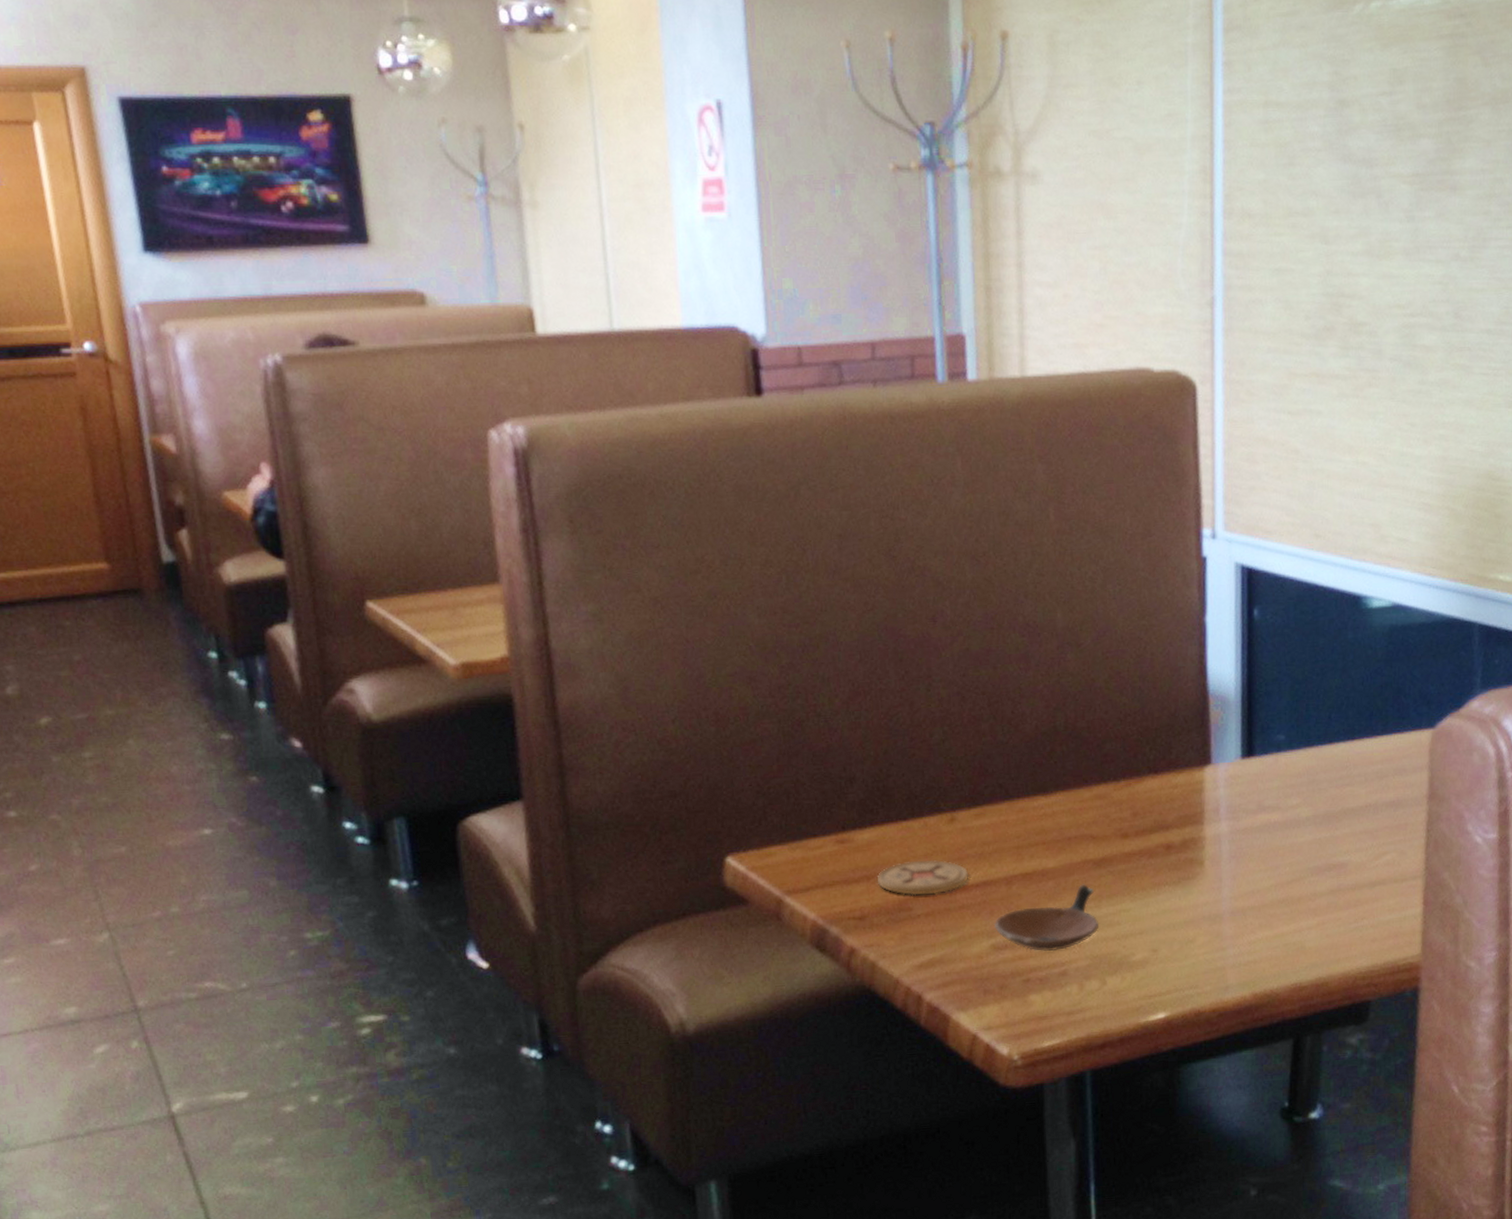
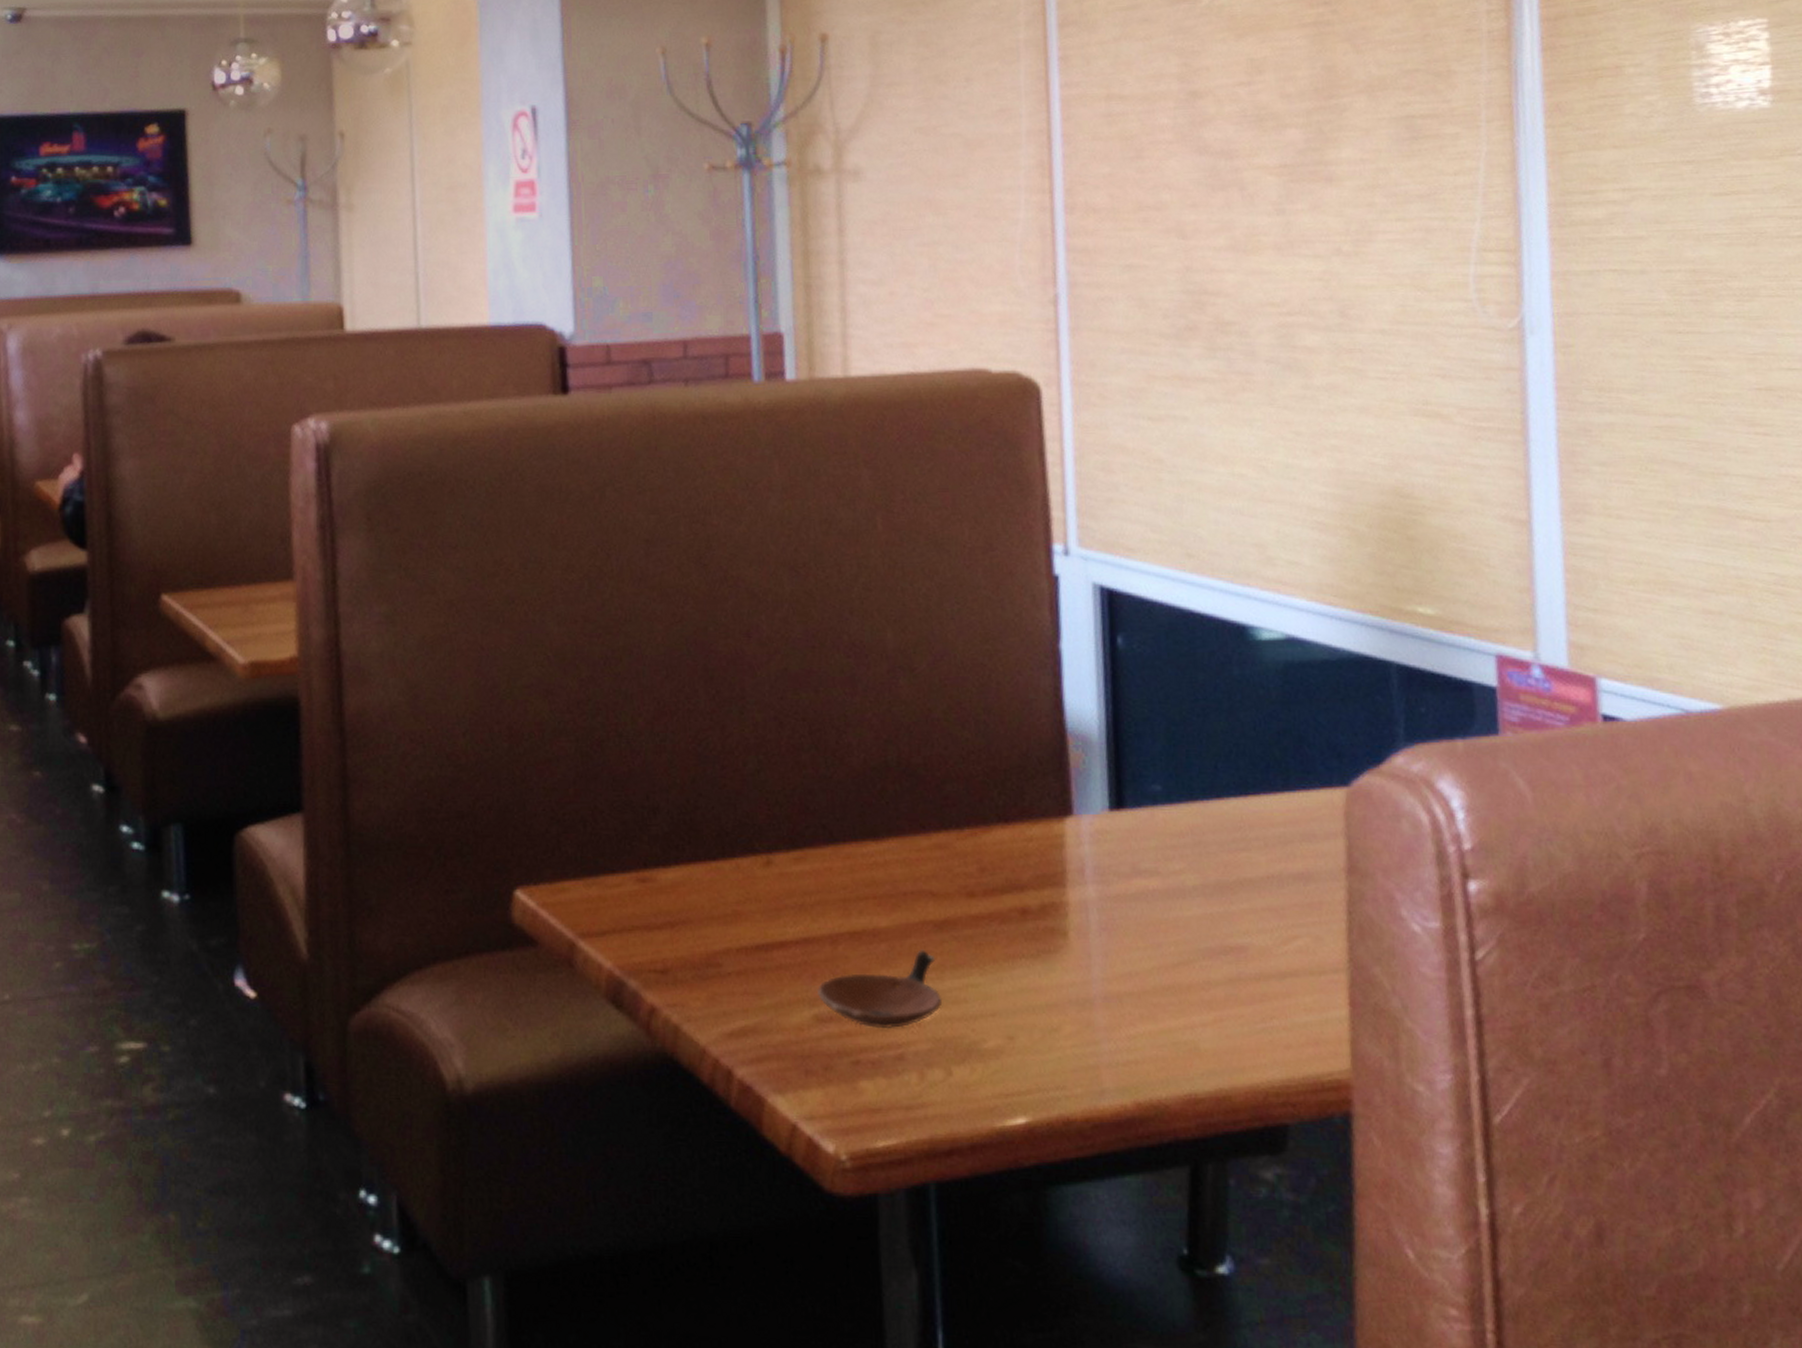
coaster: present [876,859,969,896] -> none [681,908,788,950]

